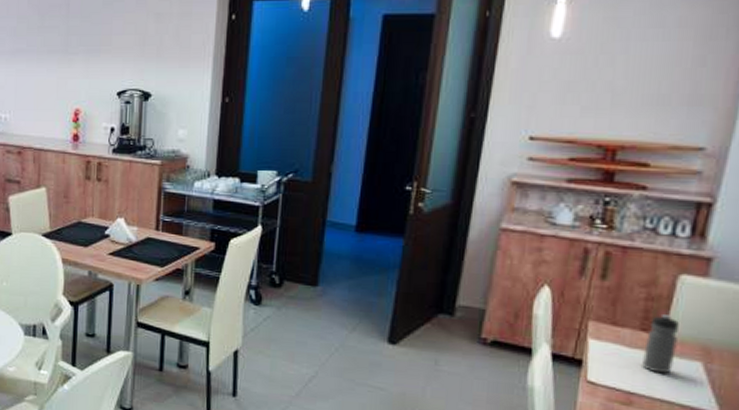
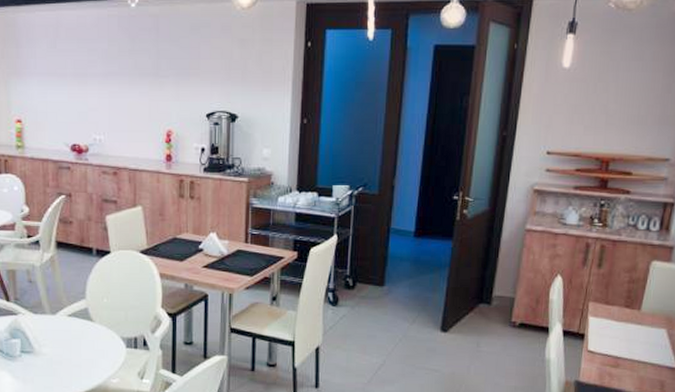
water bottle: present [642,314,679,374] -> none [626,293,651,340]

